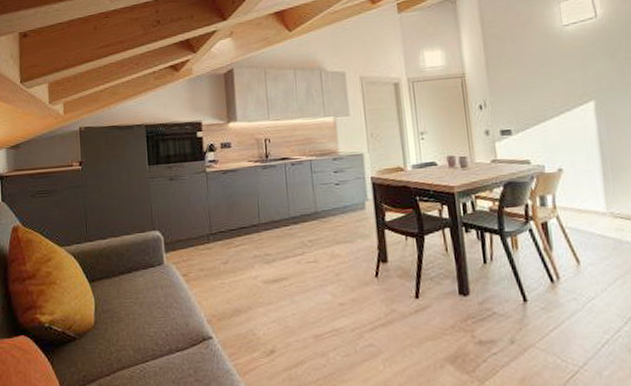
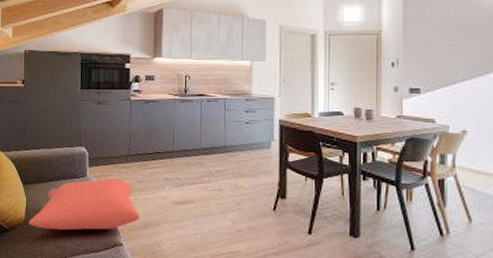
cushion: none [99,262,229,332] -> present [28,178,139,230]

